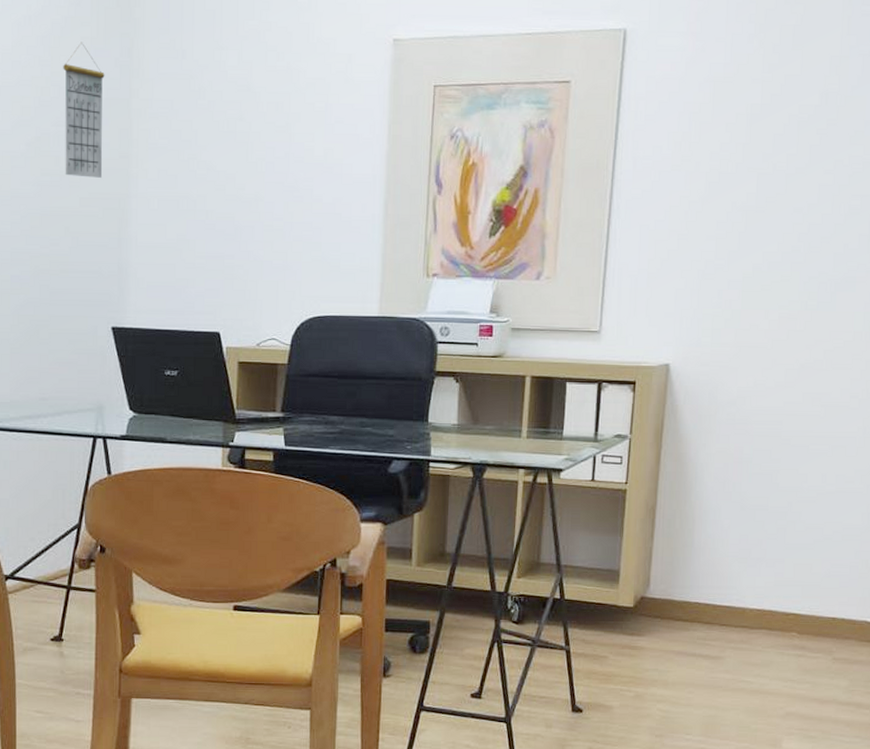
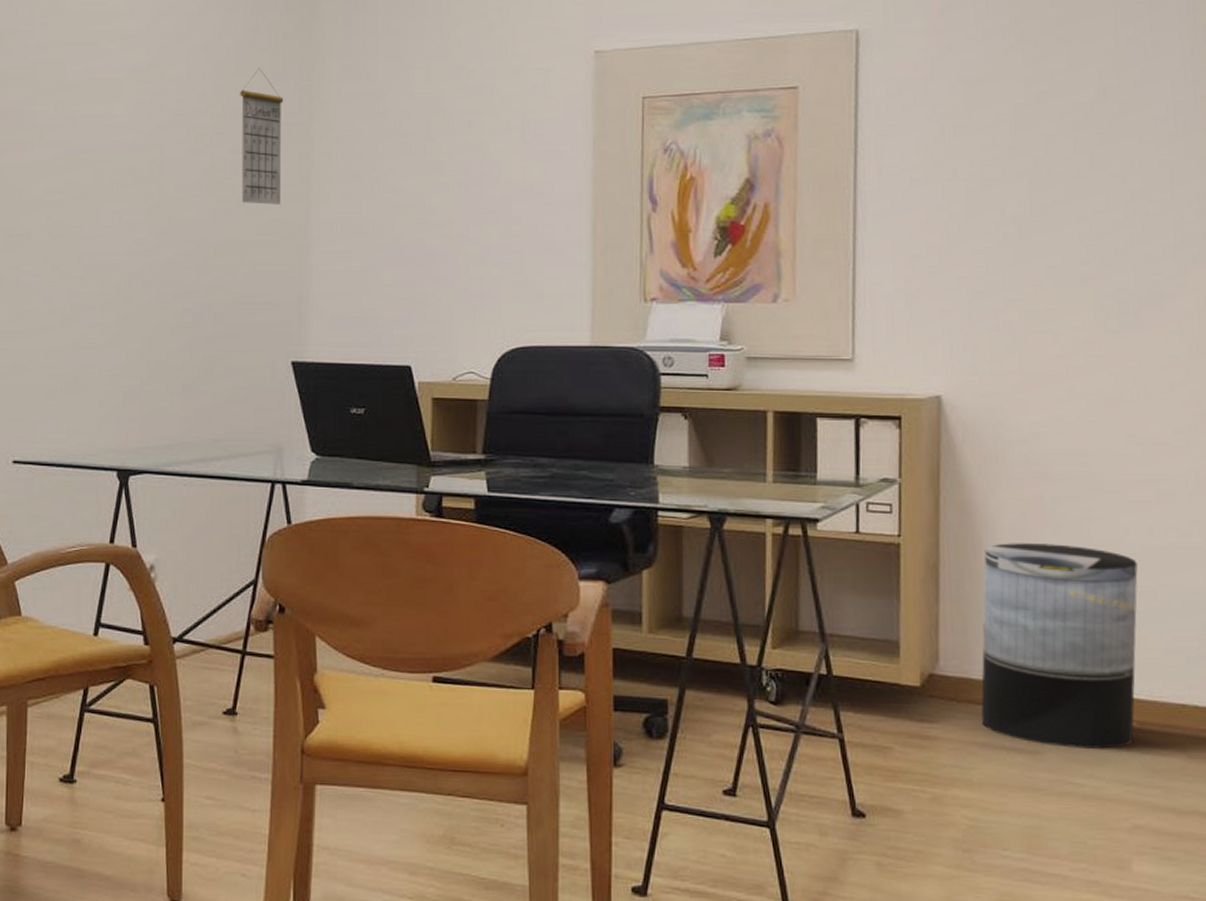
trash can: none [678,489,811,654] -> present [981,543,1138,749]

